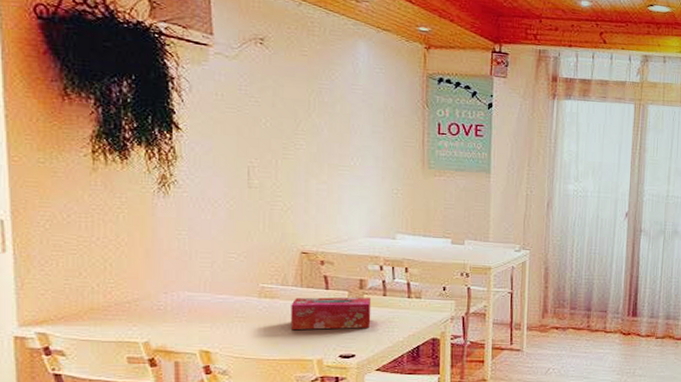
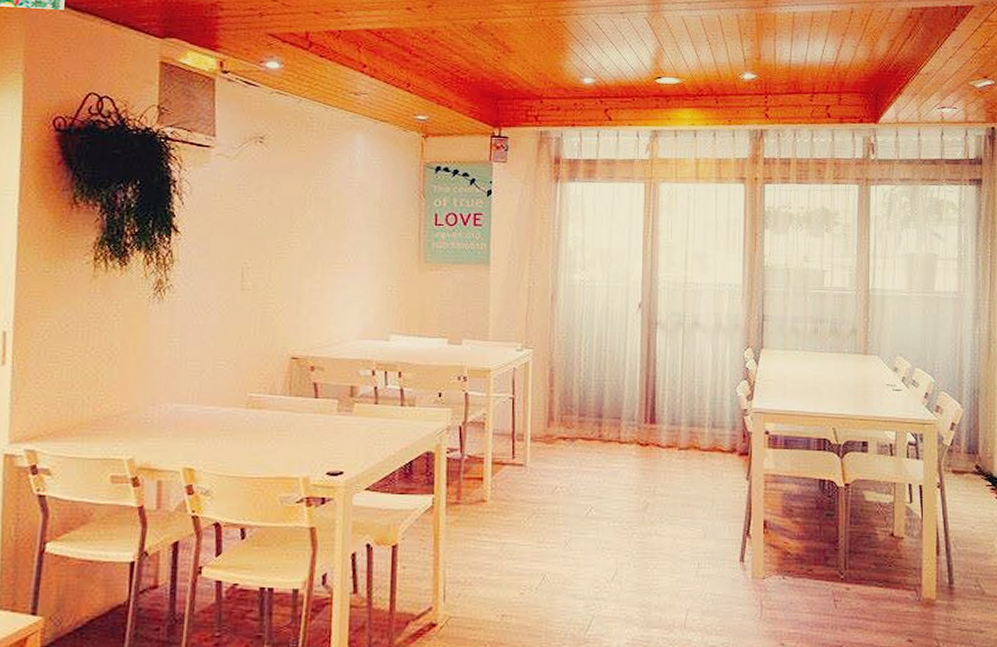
tissue box: present [290,297,371,330] -> none [277,406,362,443]

